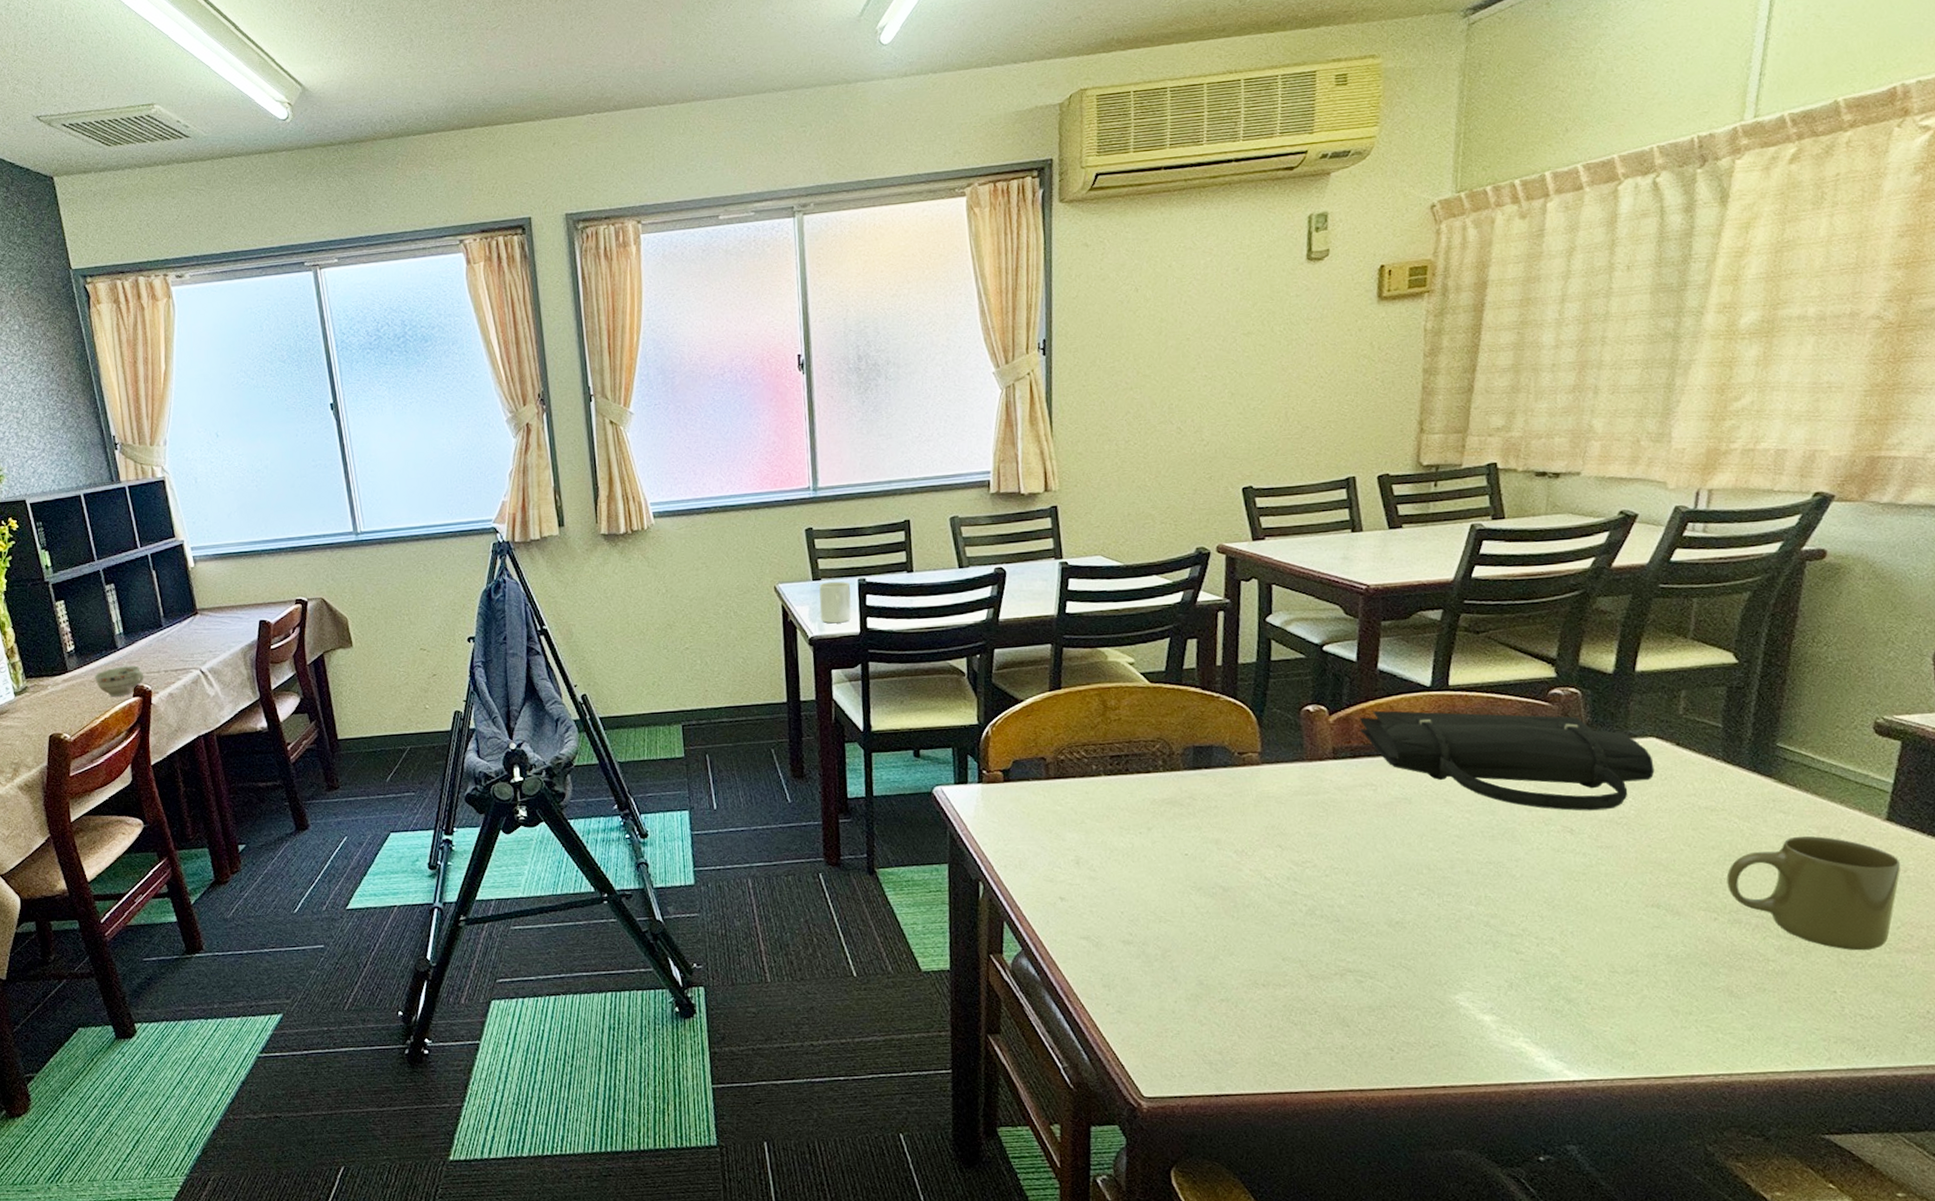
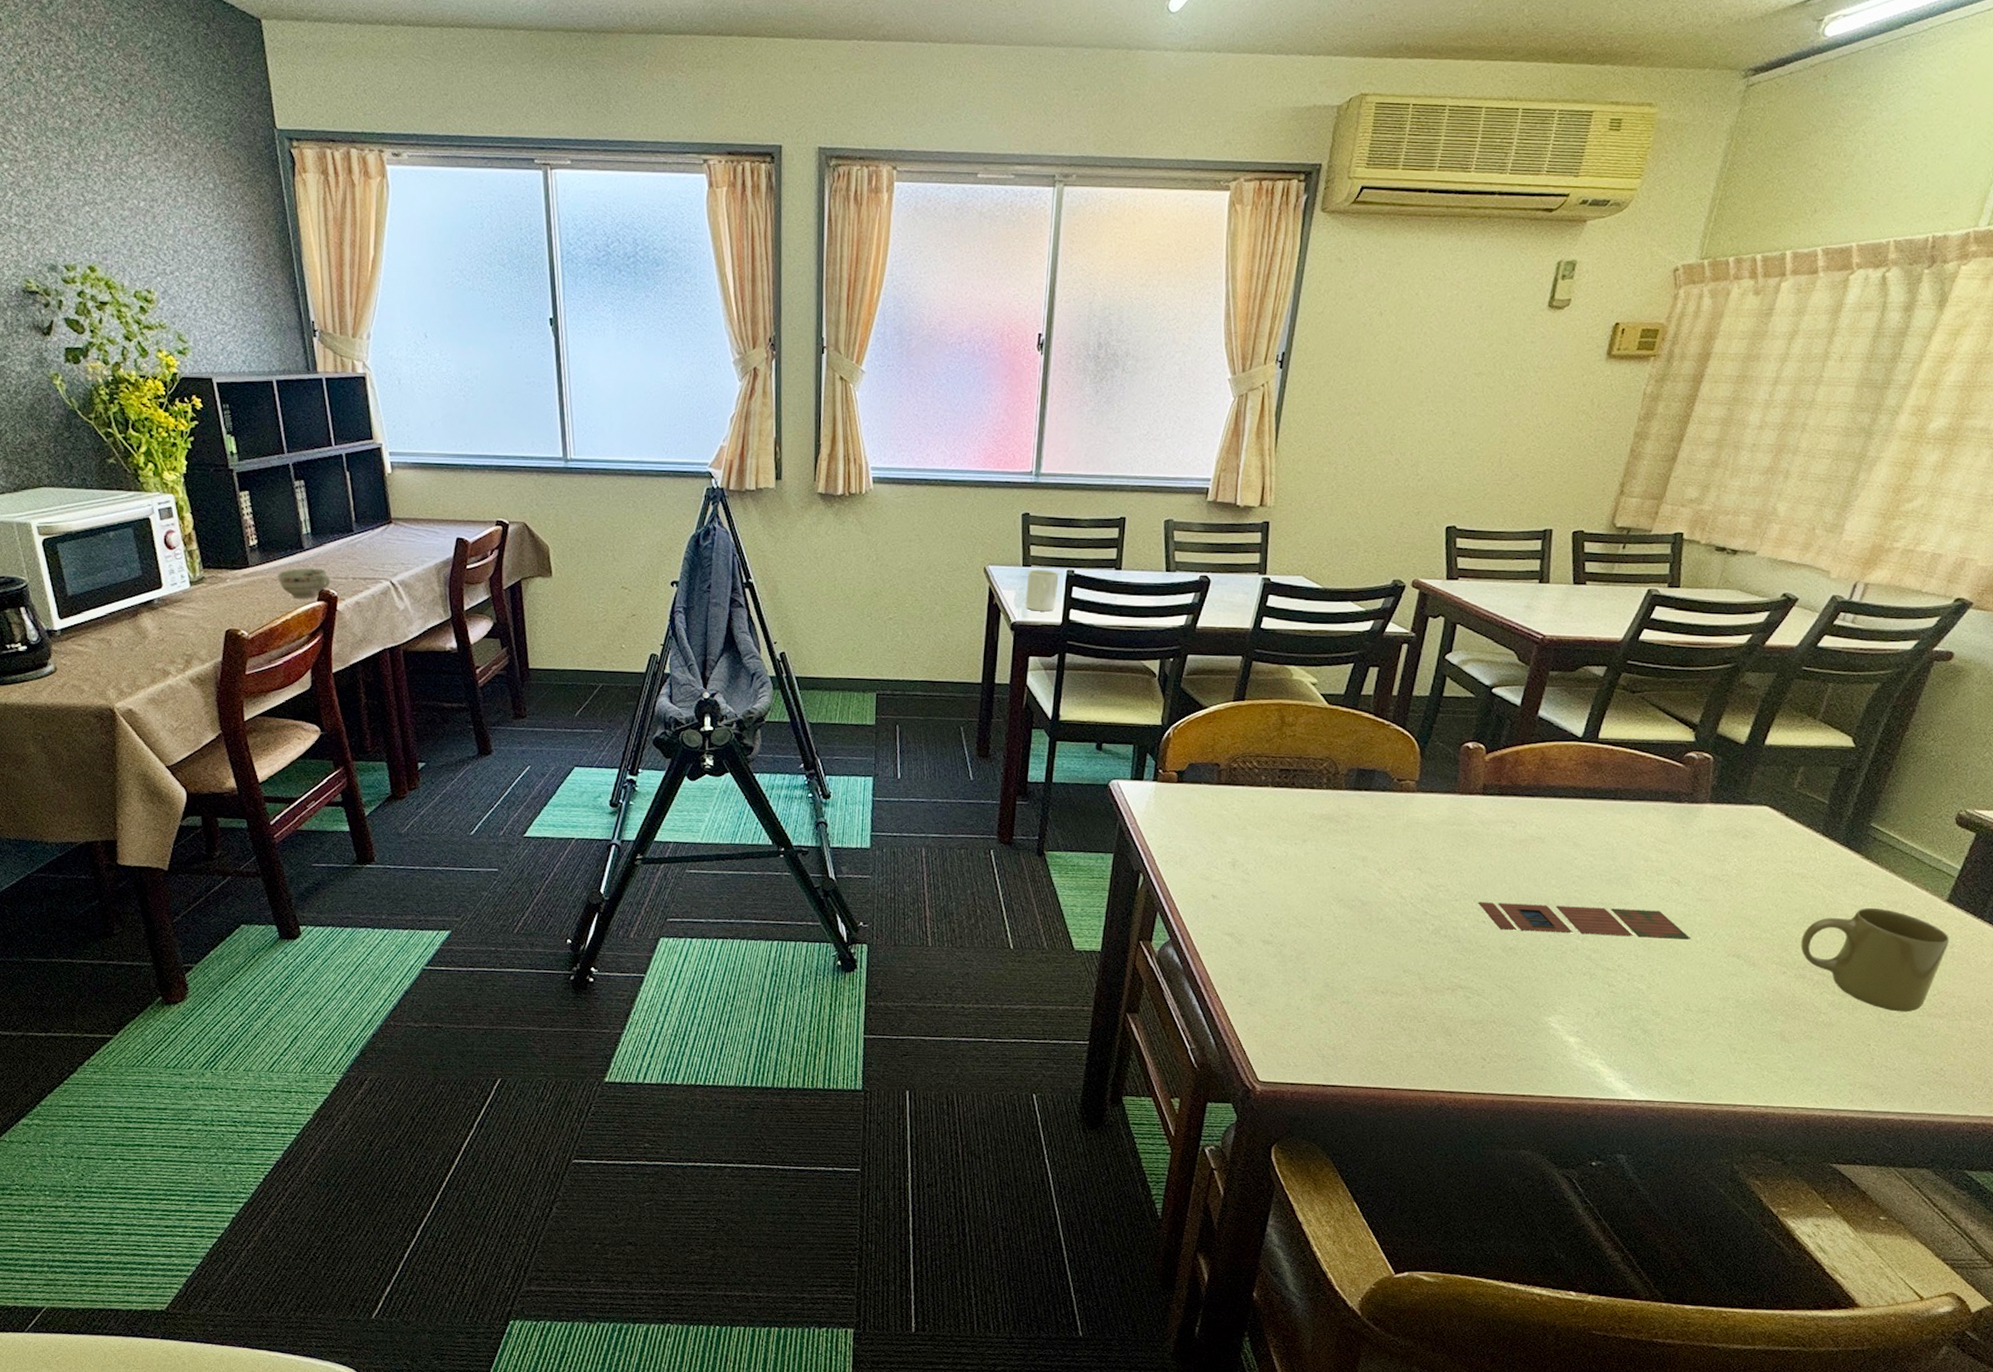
papers: none [1351,864,1598,904] -> present [1478,902,1690,940]
handbag: present [1360,710,1655,811] -> none [1511,754,1762,867]

